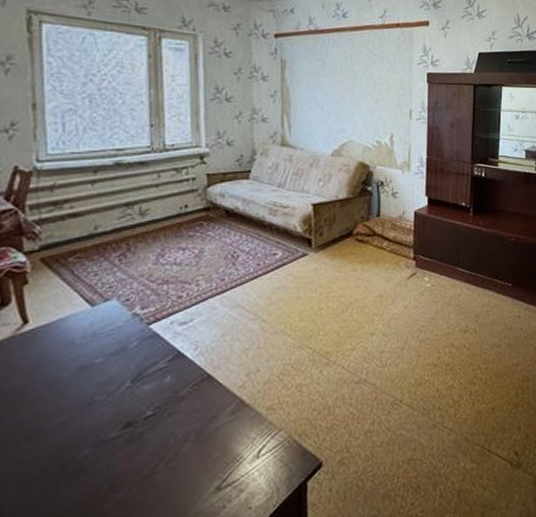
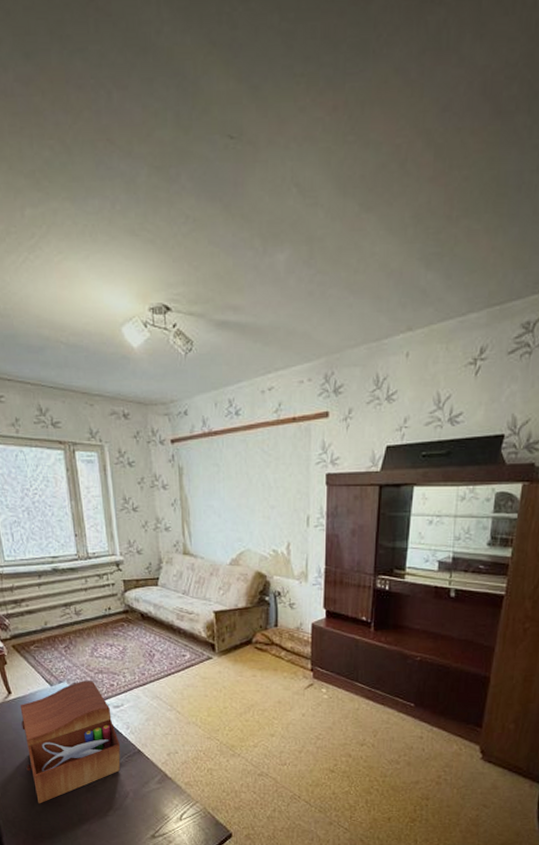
sewing box: none [35,294,184,476] -> present [20,681,121,804]

